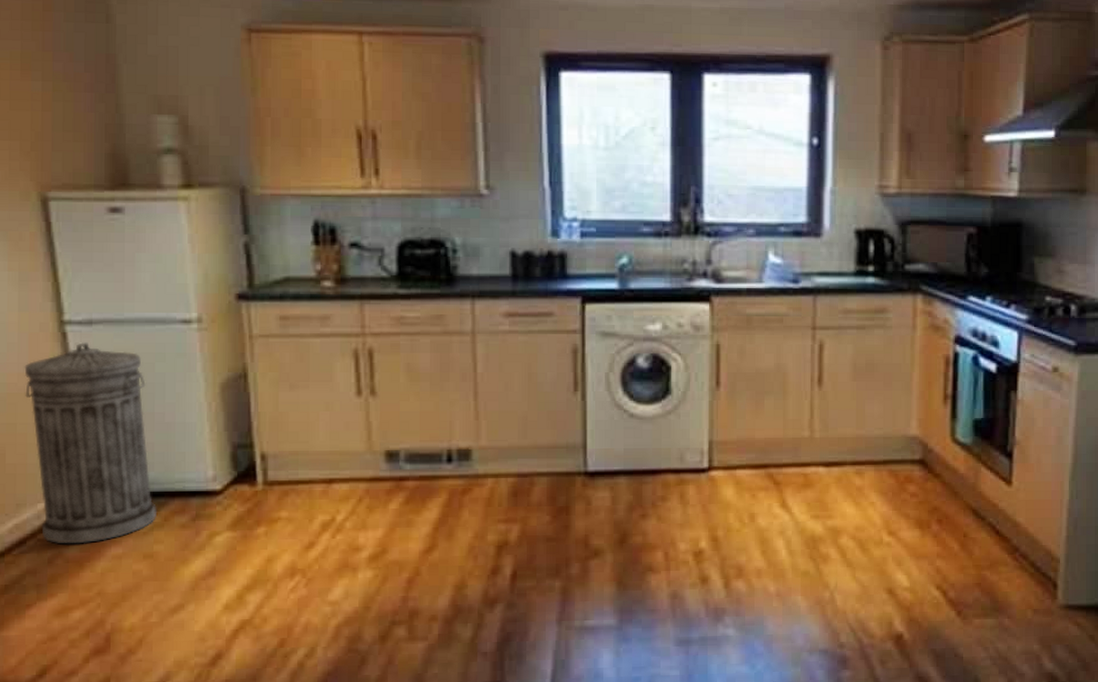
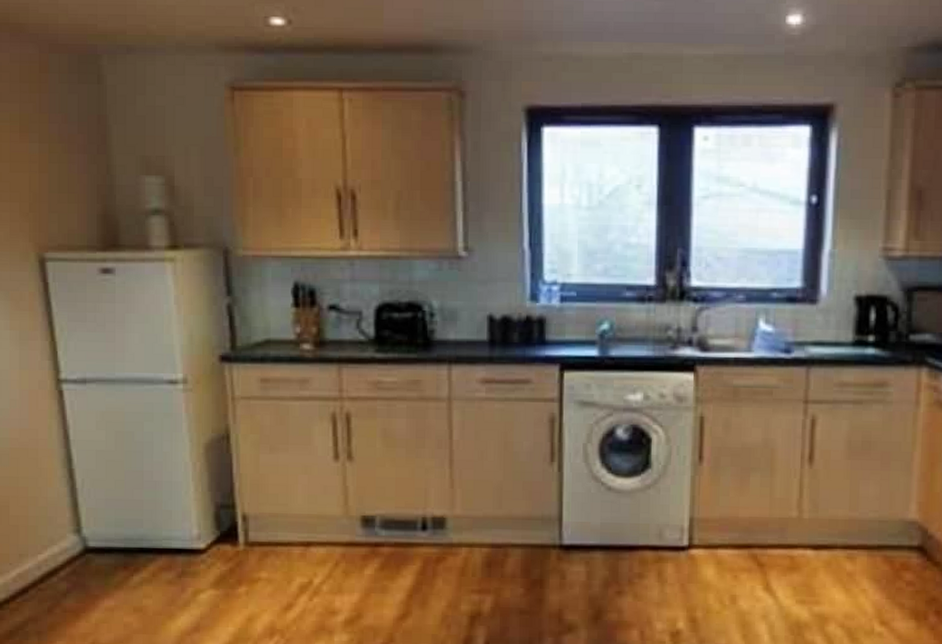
trash can: present [24,342,157,544] -> none [25,400,145,595]

